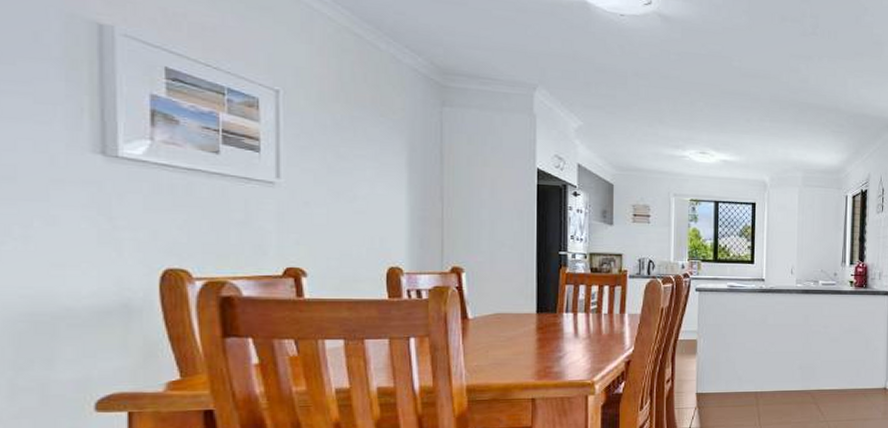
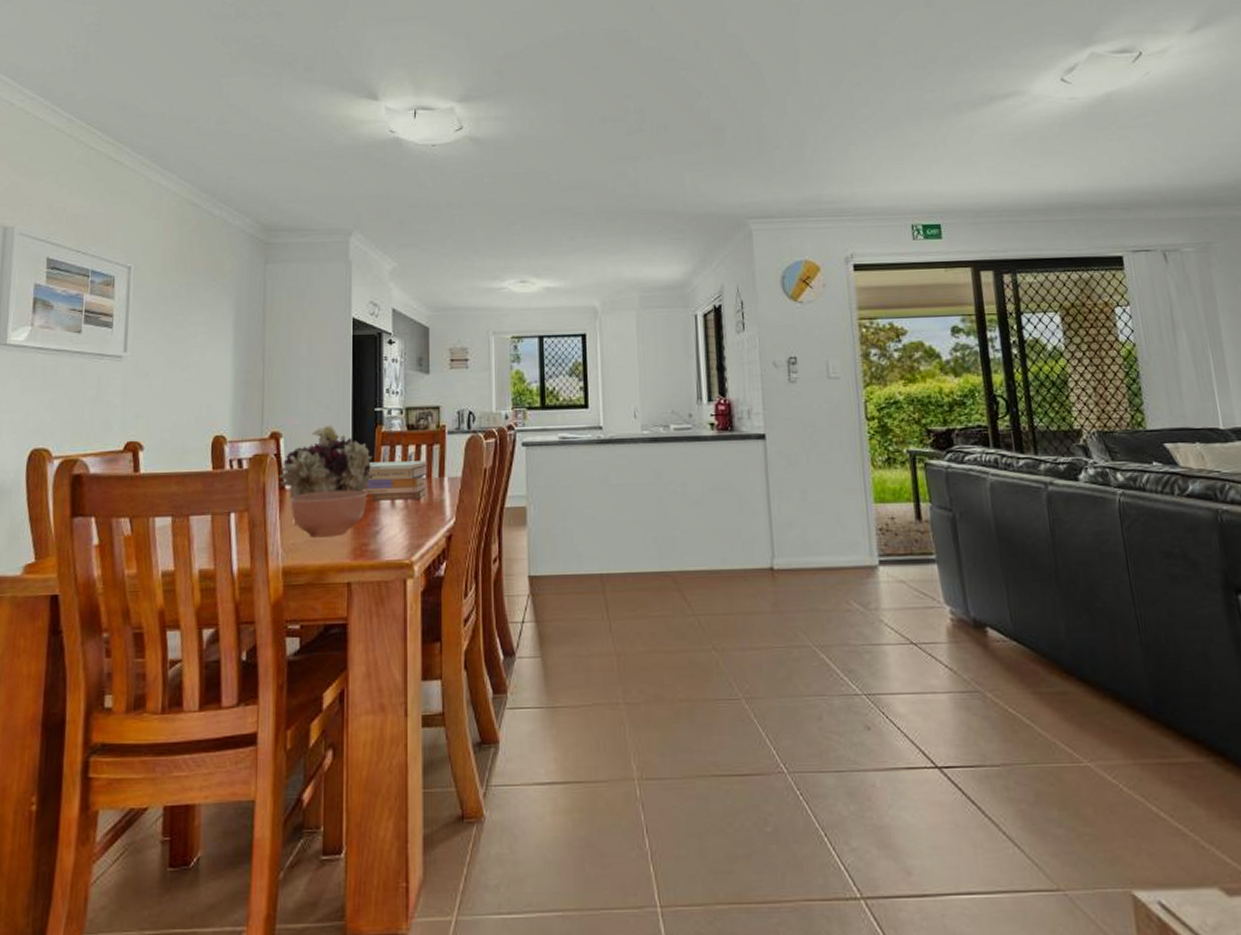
flower arrangement: none [461,263,557,327] -> present [278,424,373,499]
bowl: none [474,321,552,361] -> present [290,489,368,538]
books: none [547,298,609,331] -> present [363,460,427,501]

